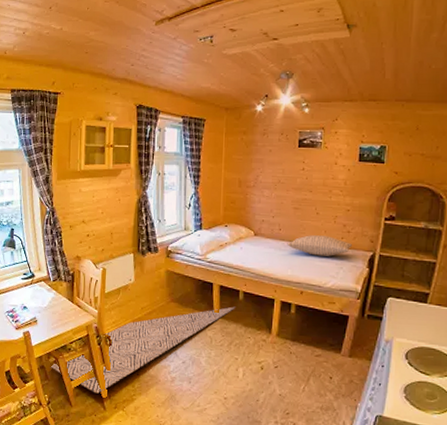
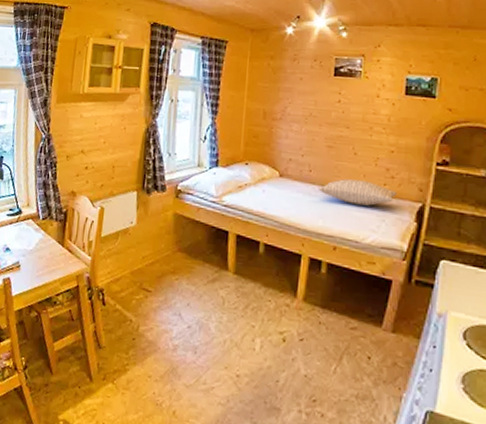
rug: present [50,306,235,394] -> none [30,261,254,360]

